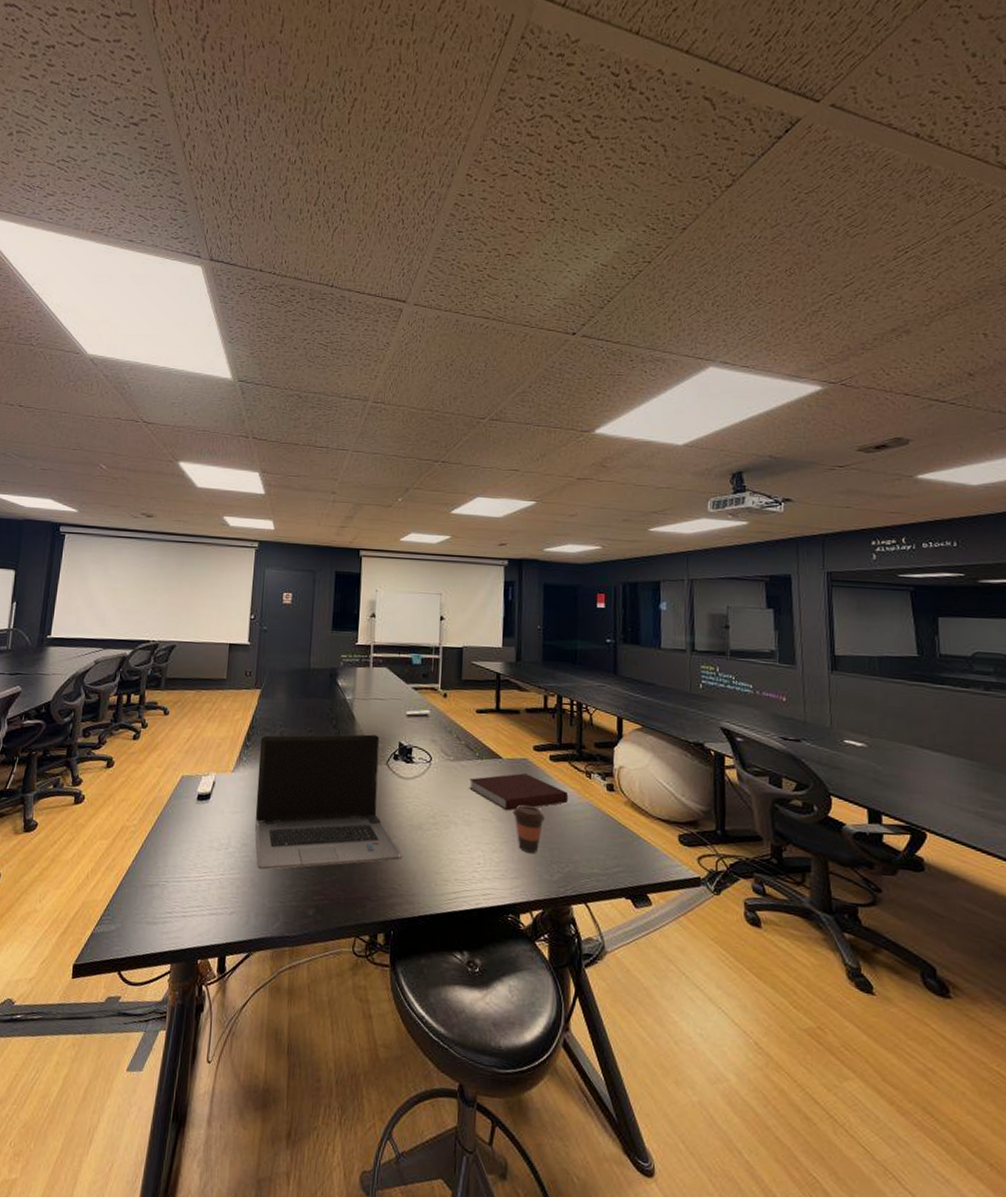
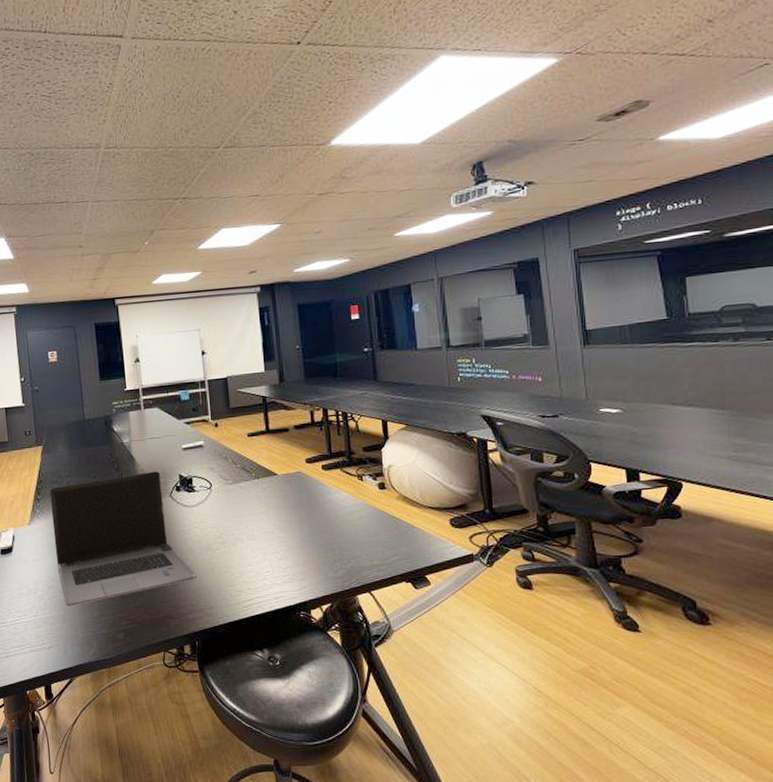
notebook: present [469,773,569,811] -> none [249,485,344,522]
coffee cup: present [512,804,545,853] -> none [293,513,324,555]

